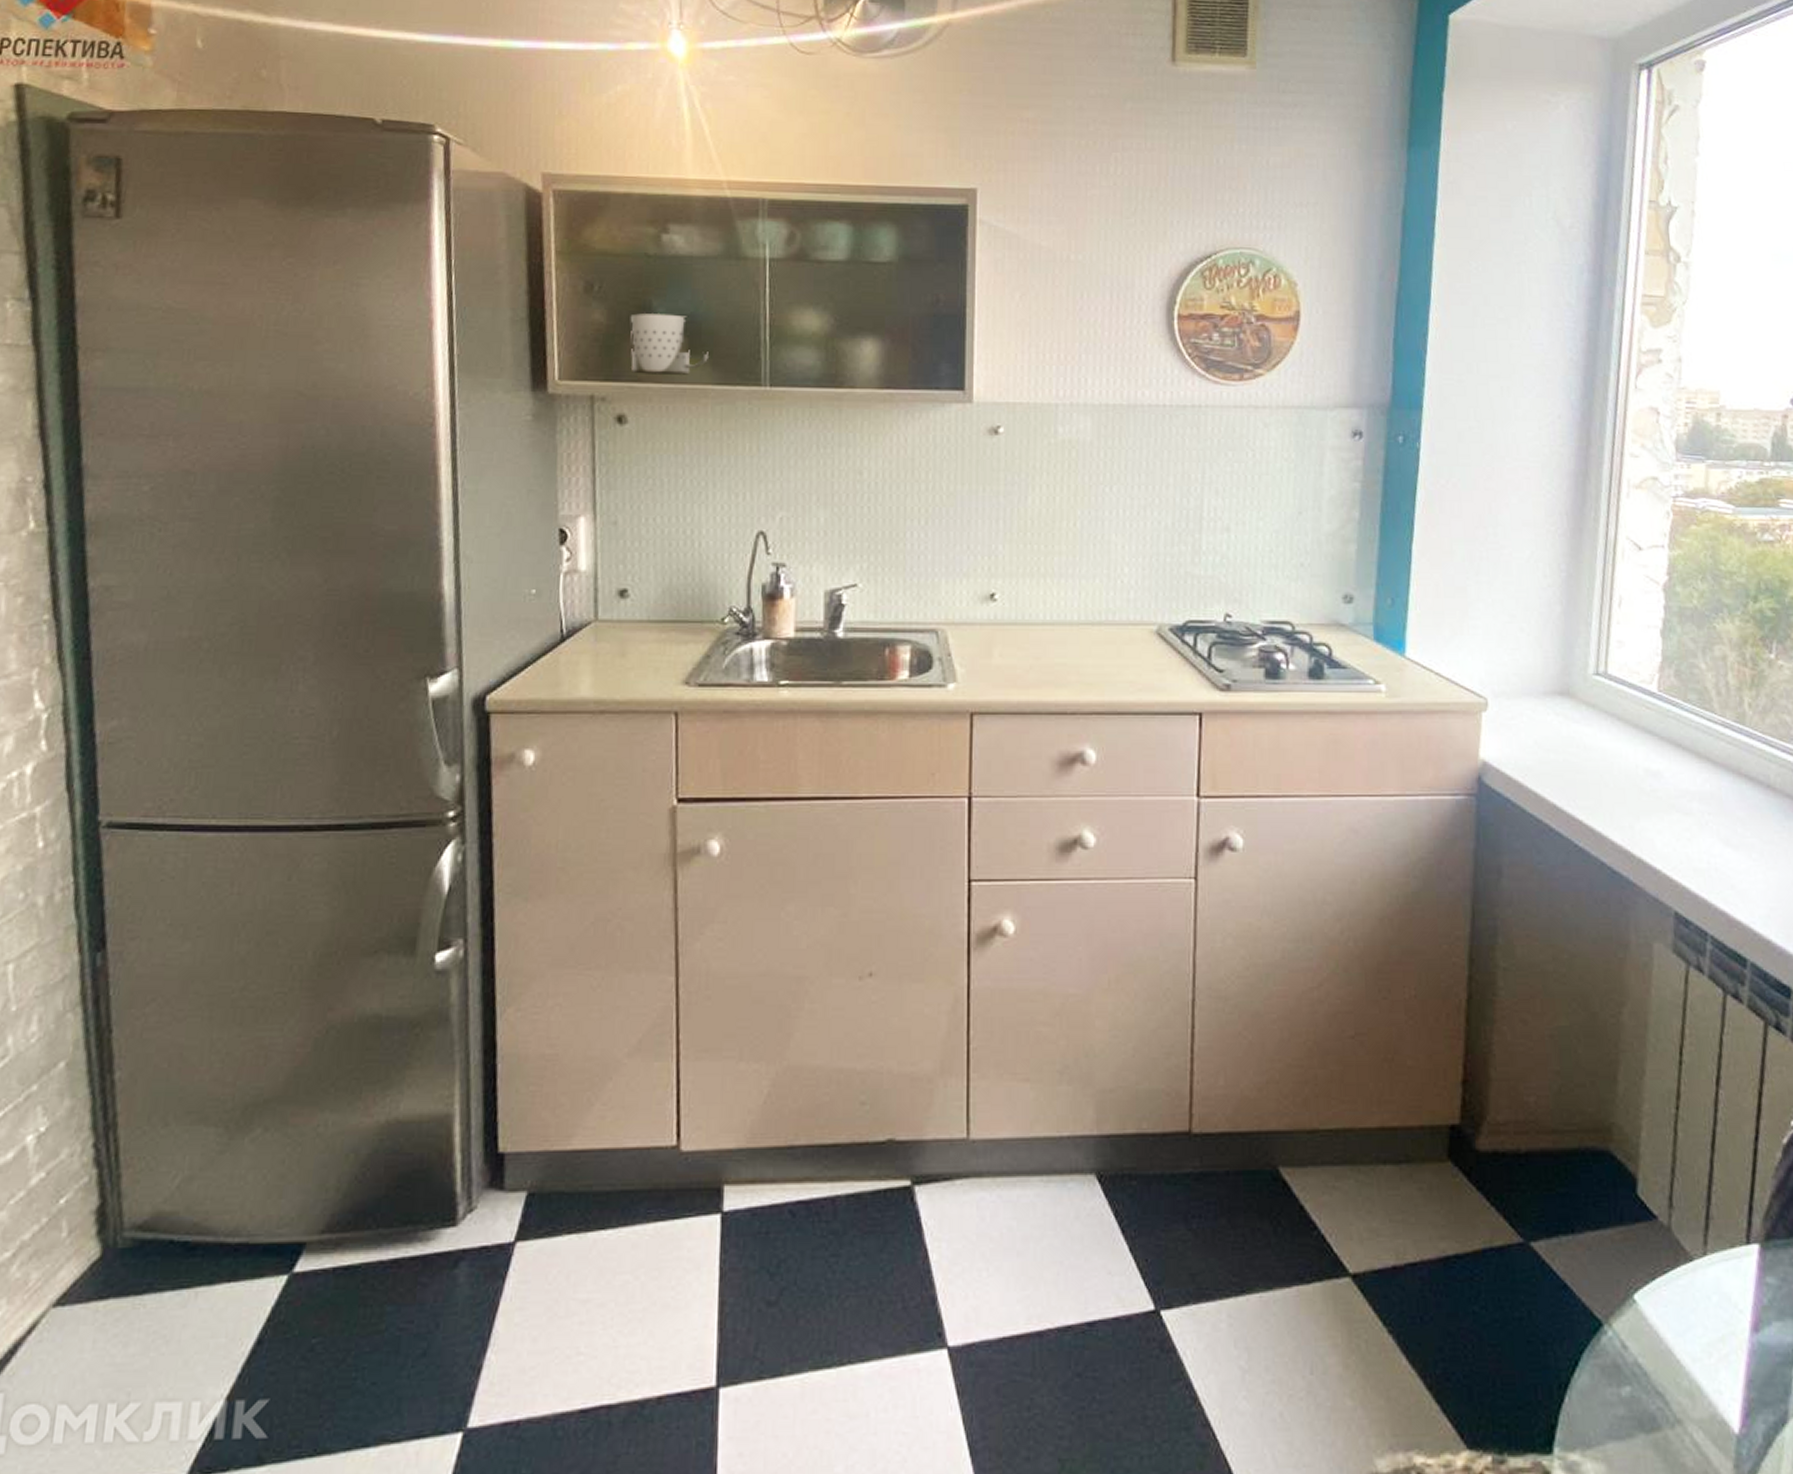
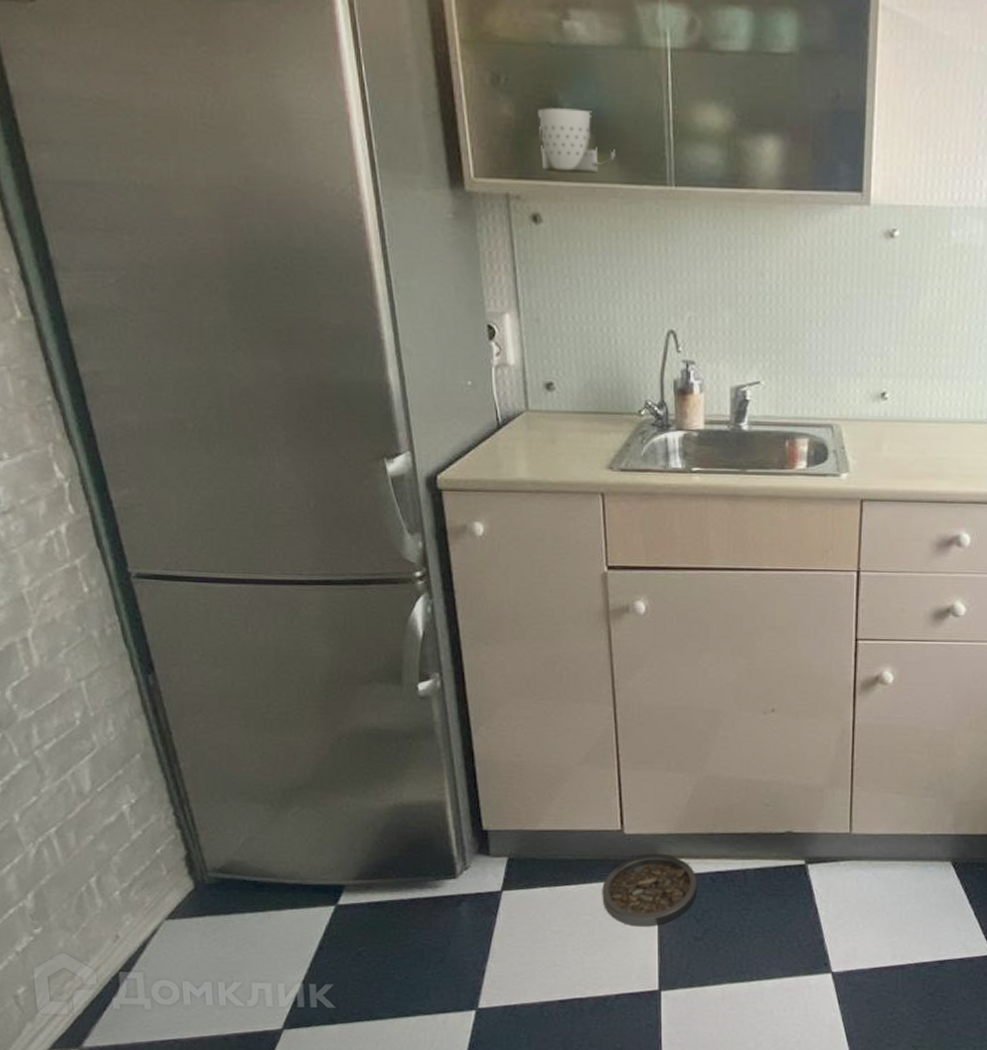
pet bowl: none [647,1178,773,1289] -> present [602,853,698,927]

